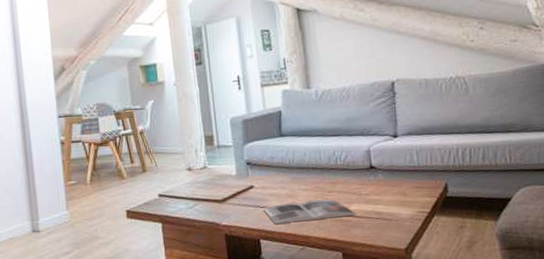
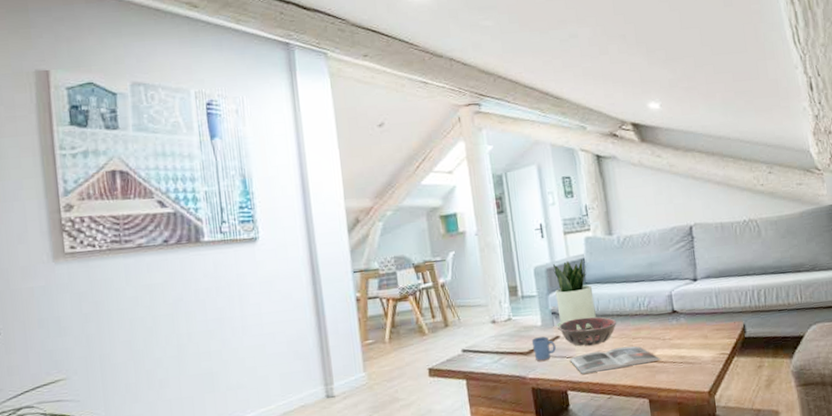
mug: none [226,186,250,209] -> present [531,336,556,361]
planter: none [248,112,292,182] -> present [552,259,597,331]
decorative bowl: none [253,169,313,198] -> present [558,317,617,347]

